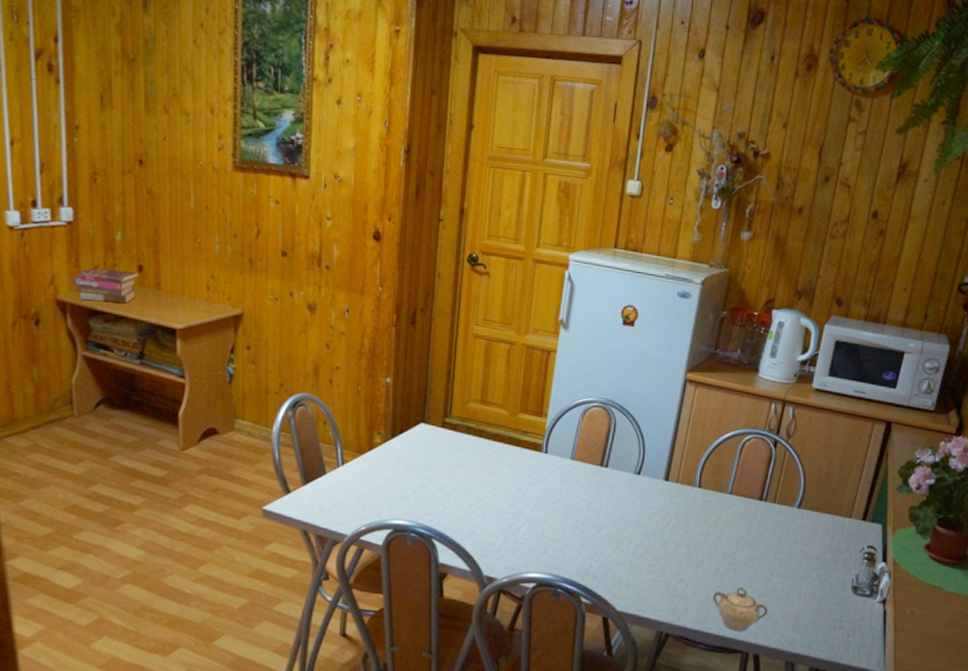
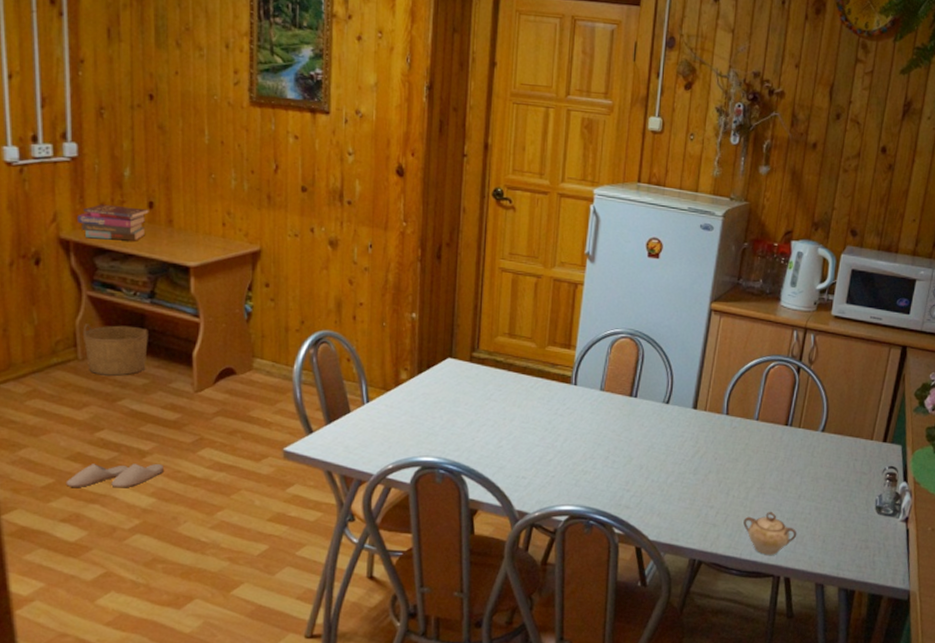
slippers: none [63,516,151,540] -> present [66,464,163,488]
basket: none [78,382,139,433] -> present [82,324,150,376]

